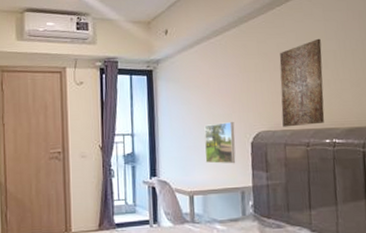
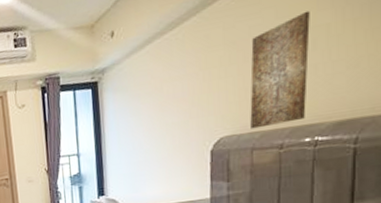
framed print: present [204,122,236,164] -> none [156,129,192,178]

